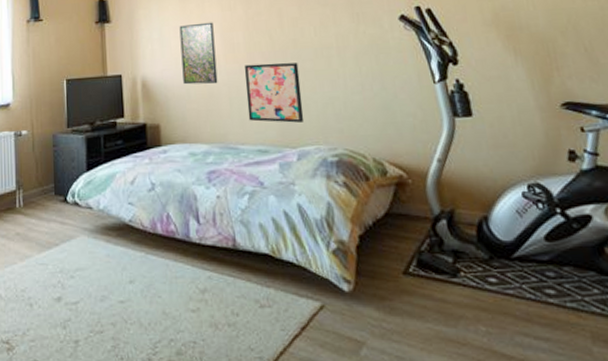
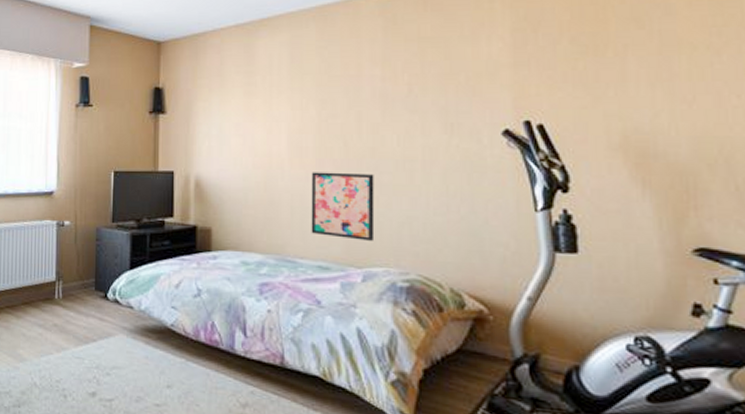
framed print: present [179,22,218,85] -> none [241,121,280,190]

